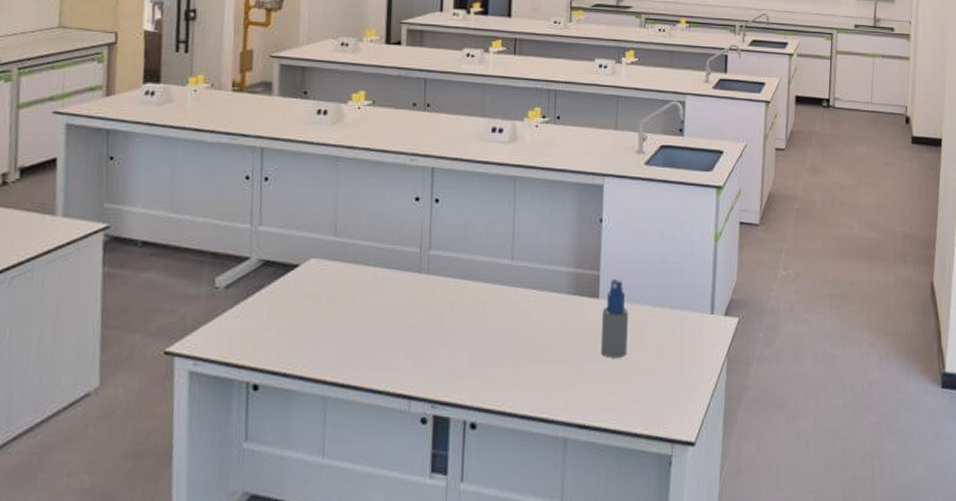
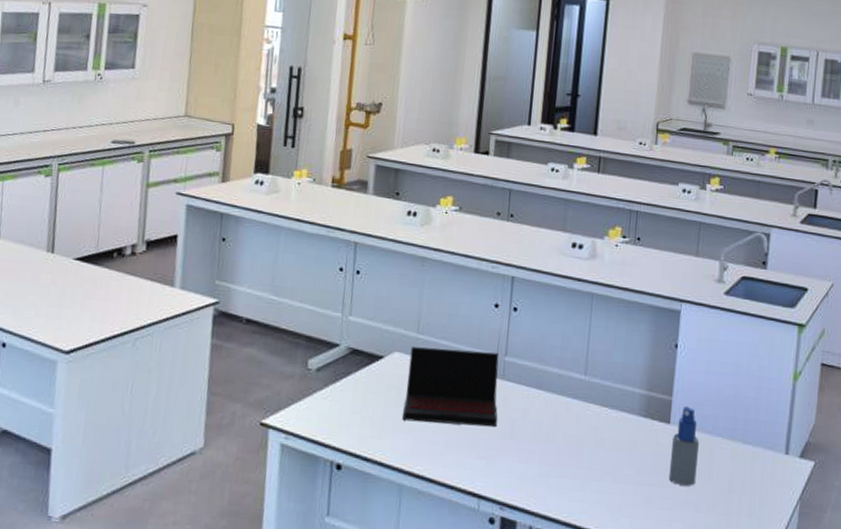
laptop: none [323,248,425,329] -> present [403,346,499,427]

